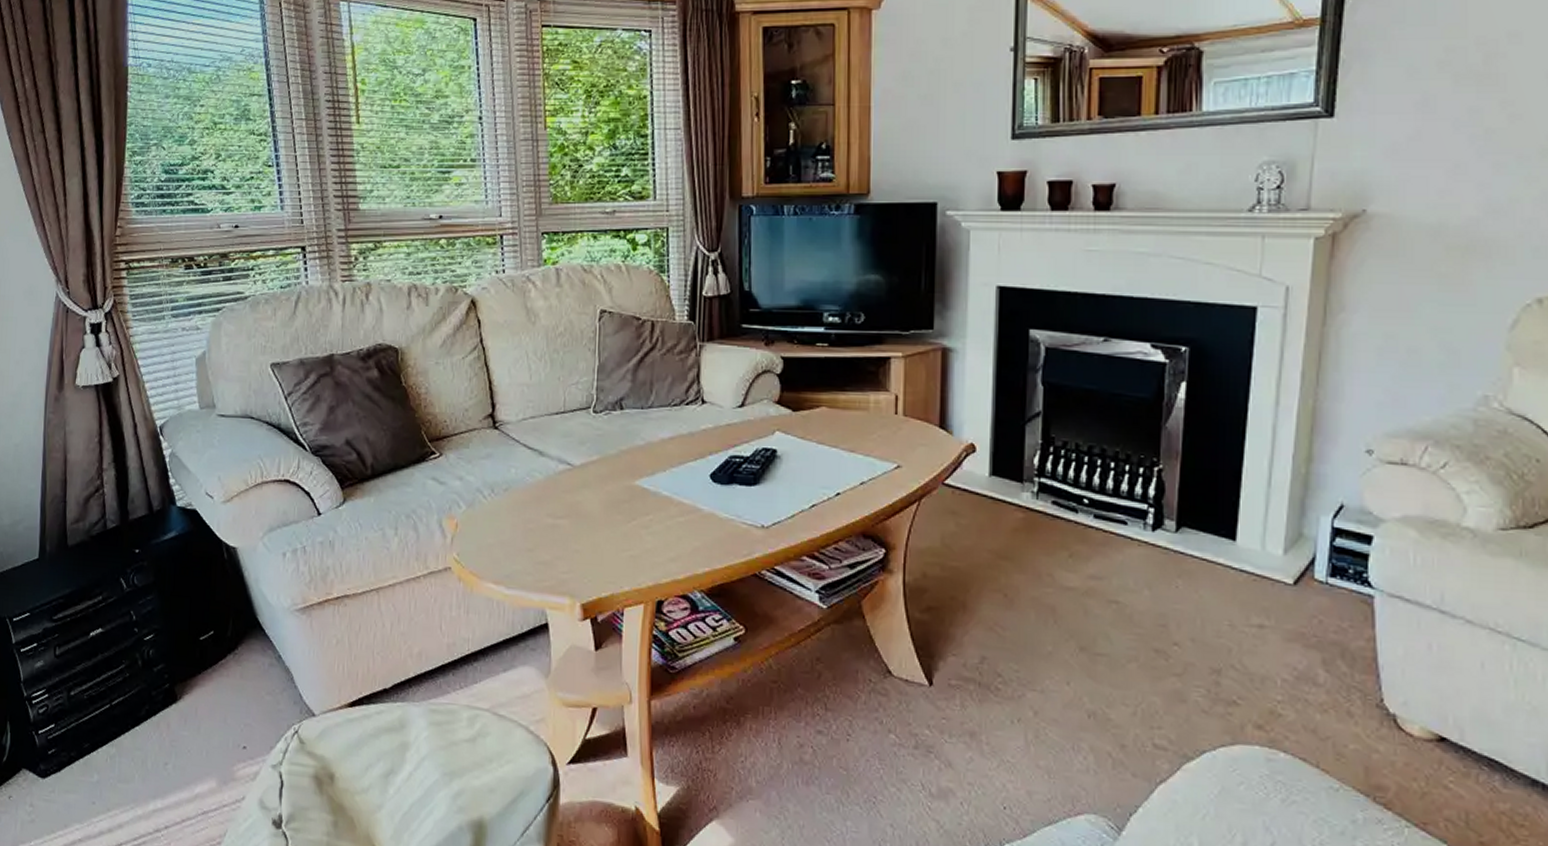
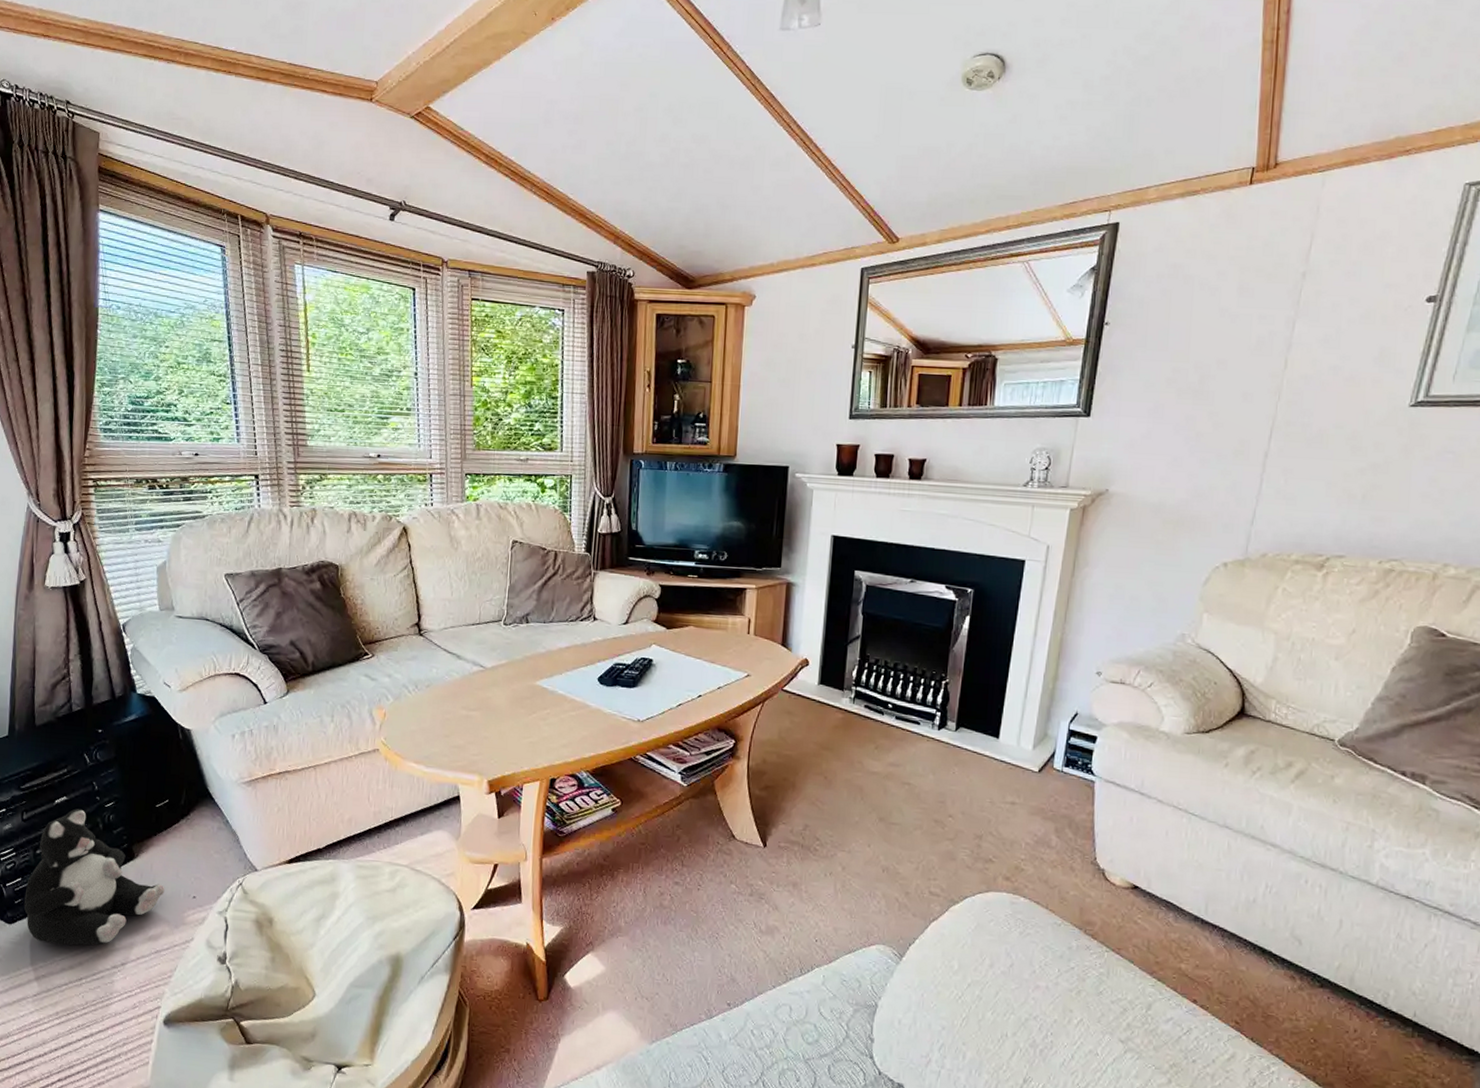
plush toy: none [58,642,212,805] -> present [24,808,165,946]

